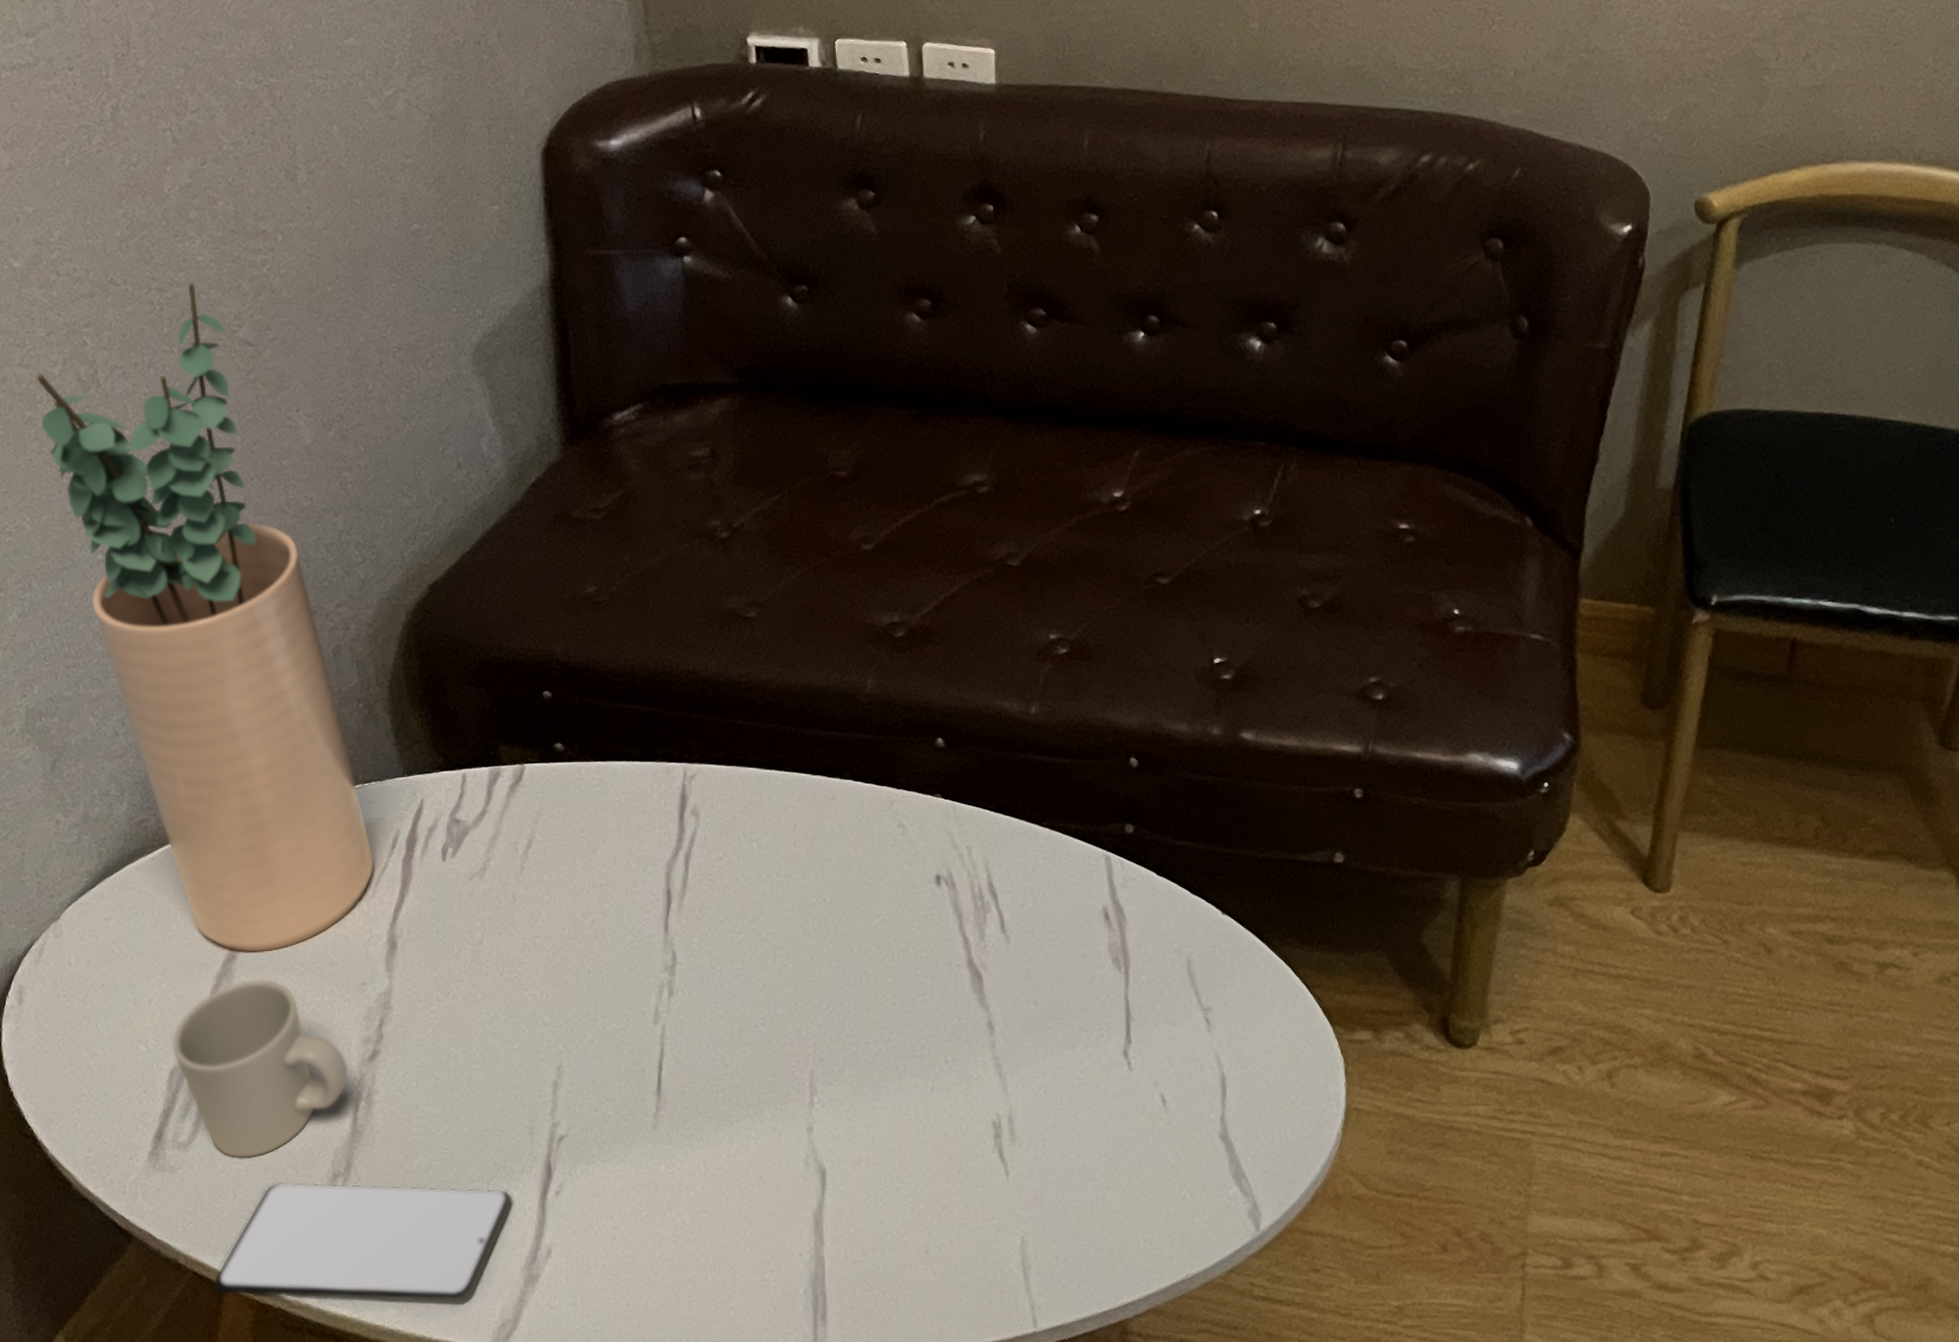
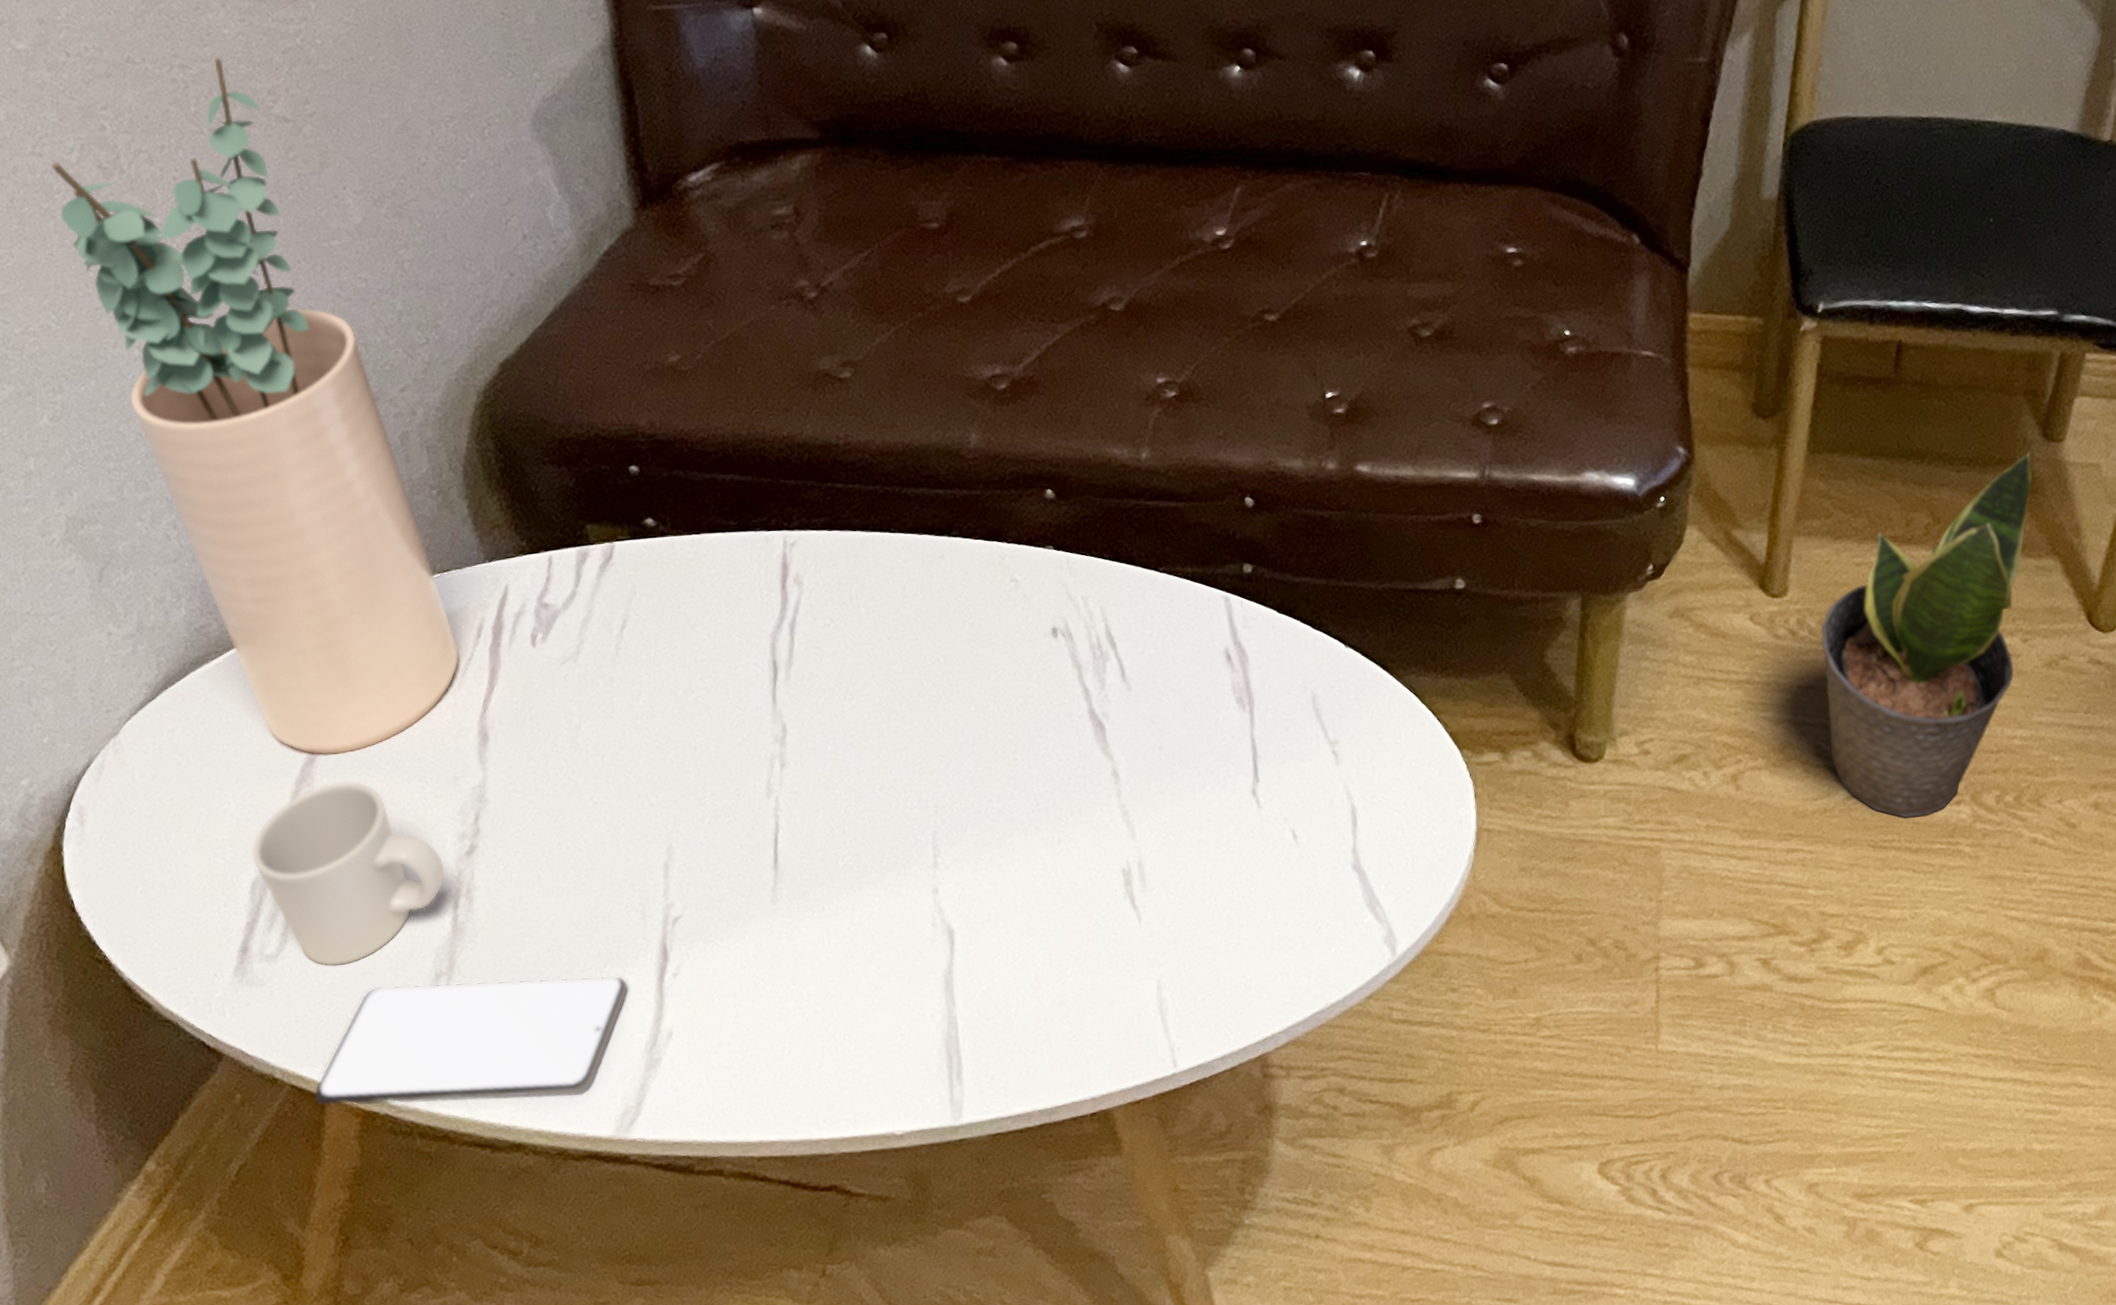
potted plant: none [1703,759,1928,1130] -> present [1820,451,2033,819]

